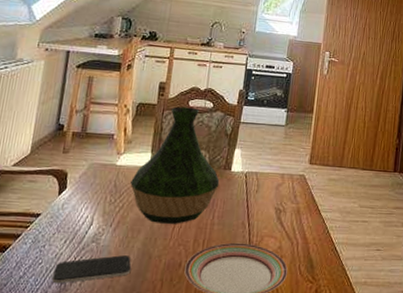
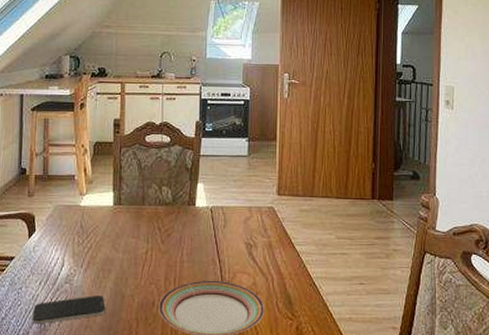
vase: present [130,106,220,224] -> none [96,143,185,263]

